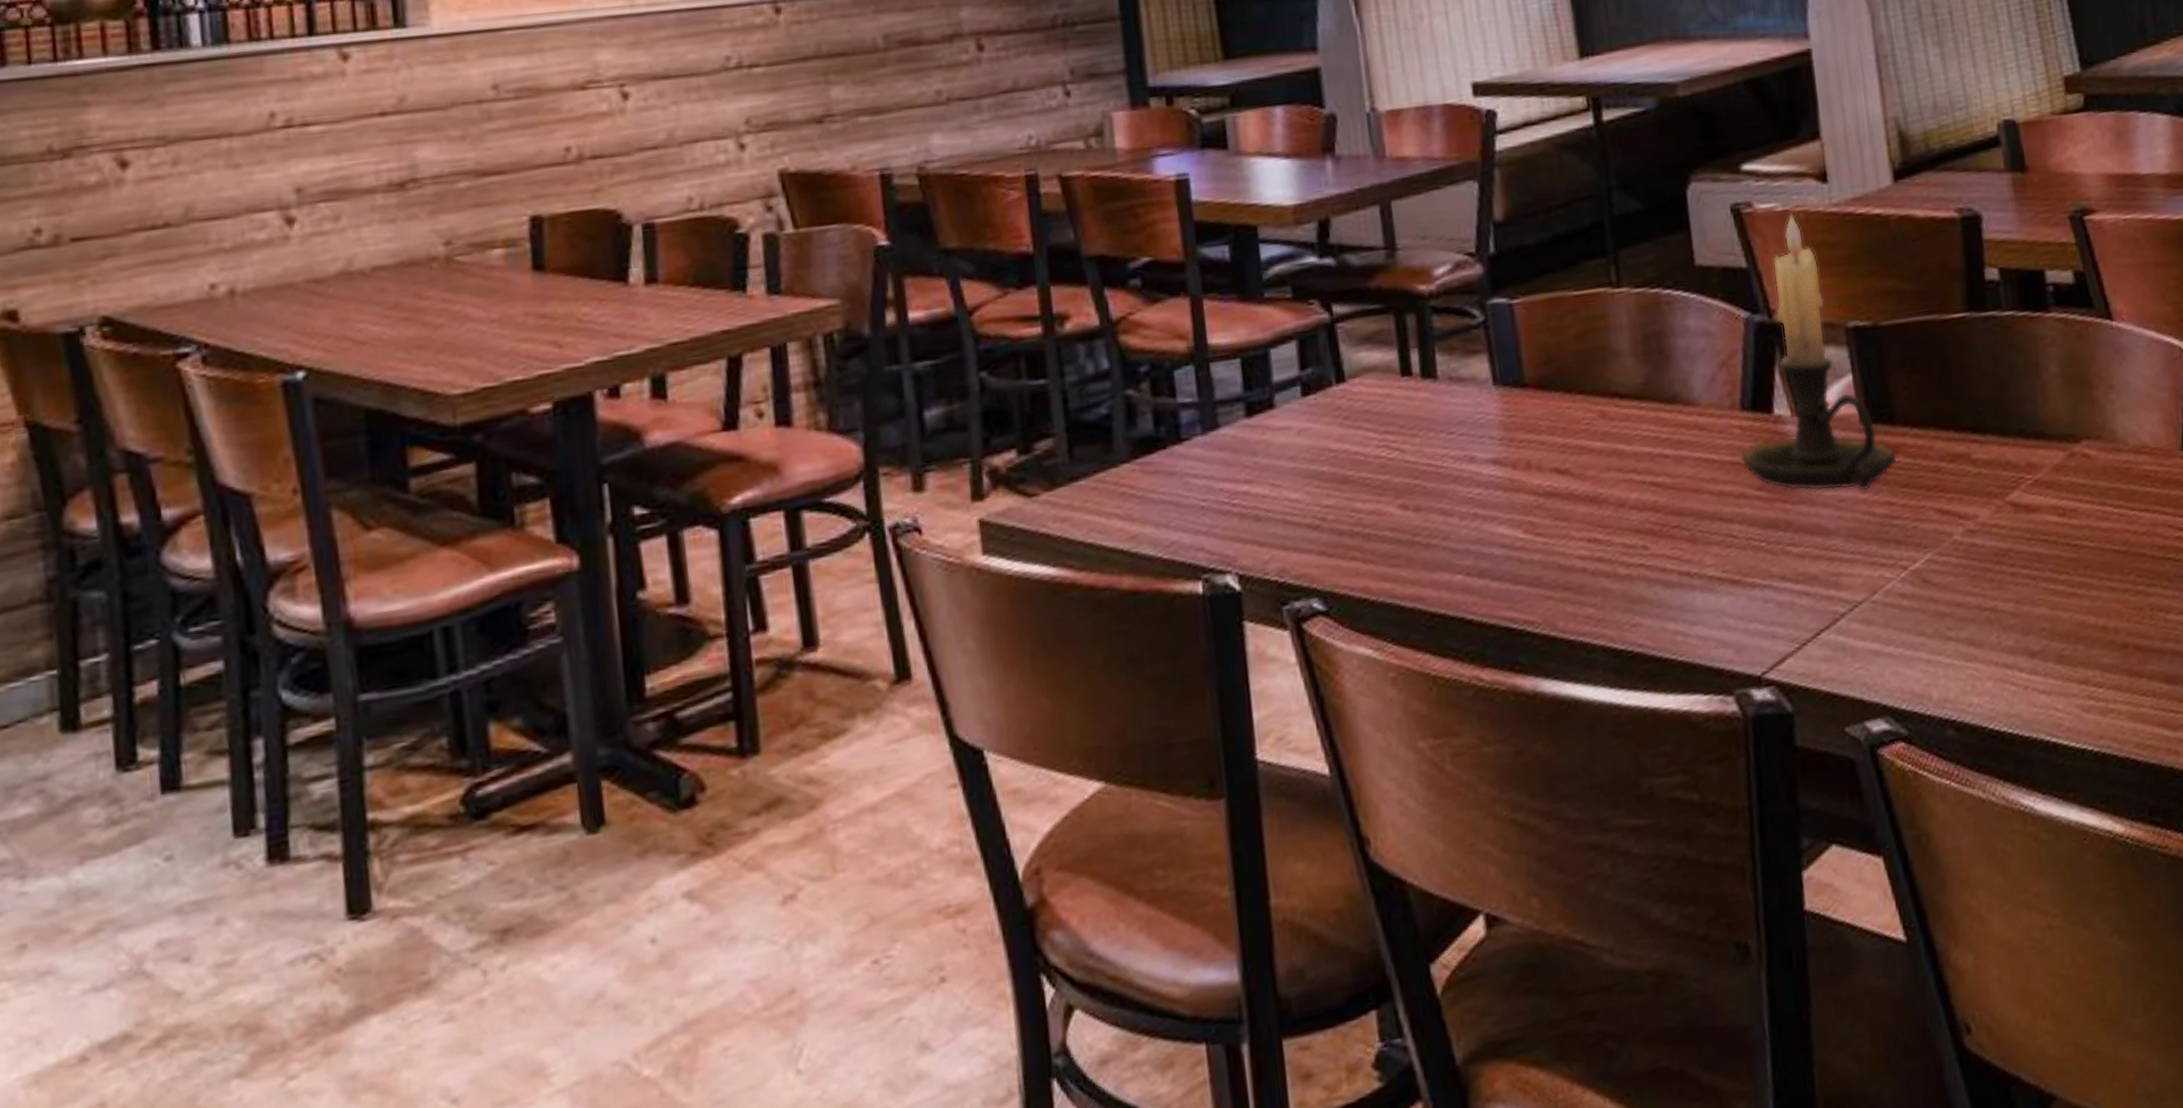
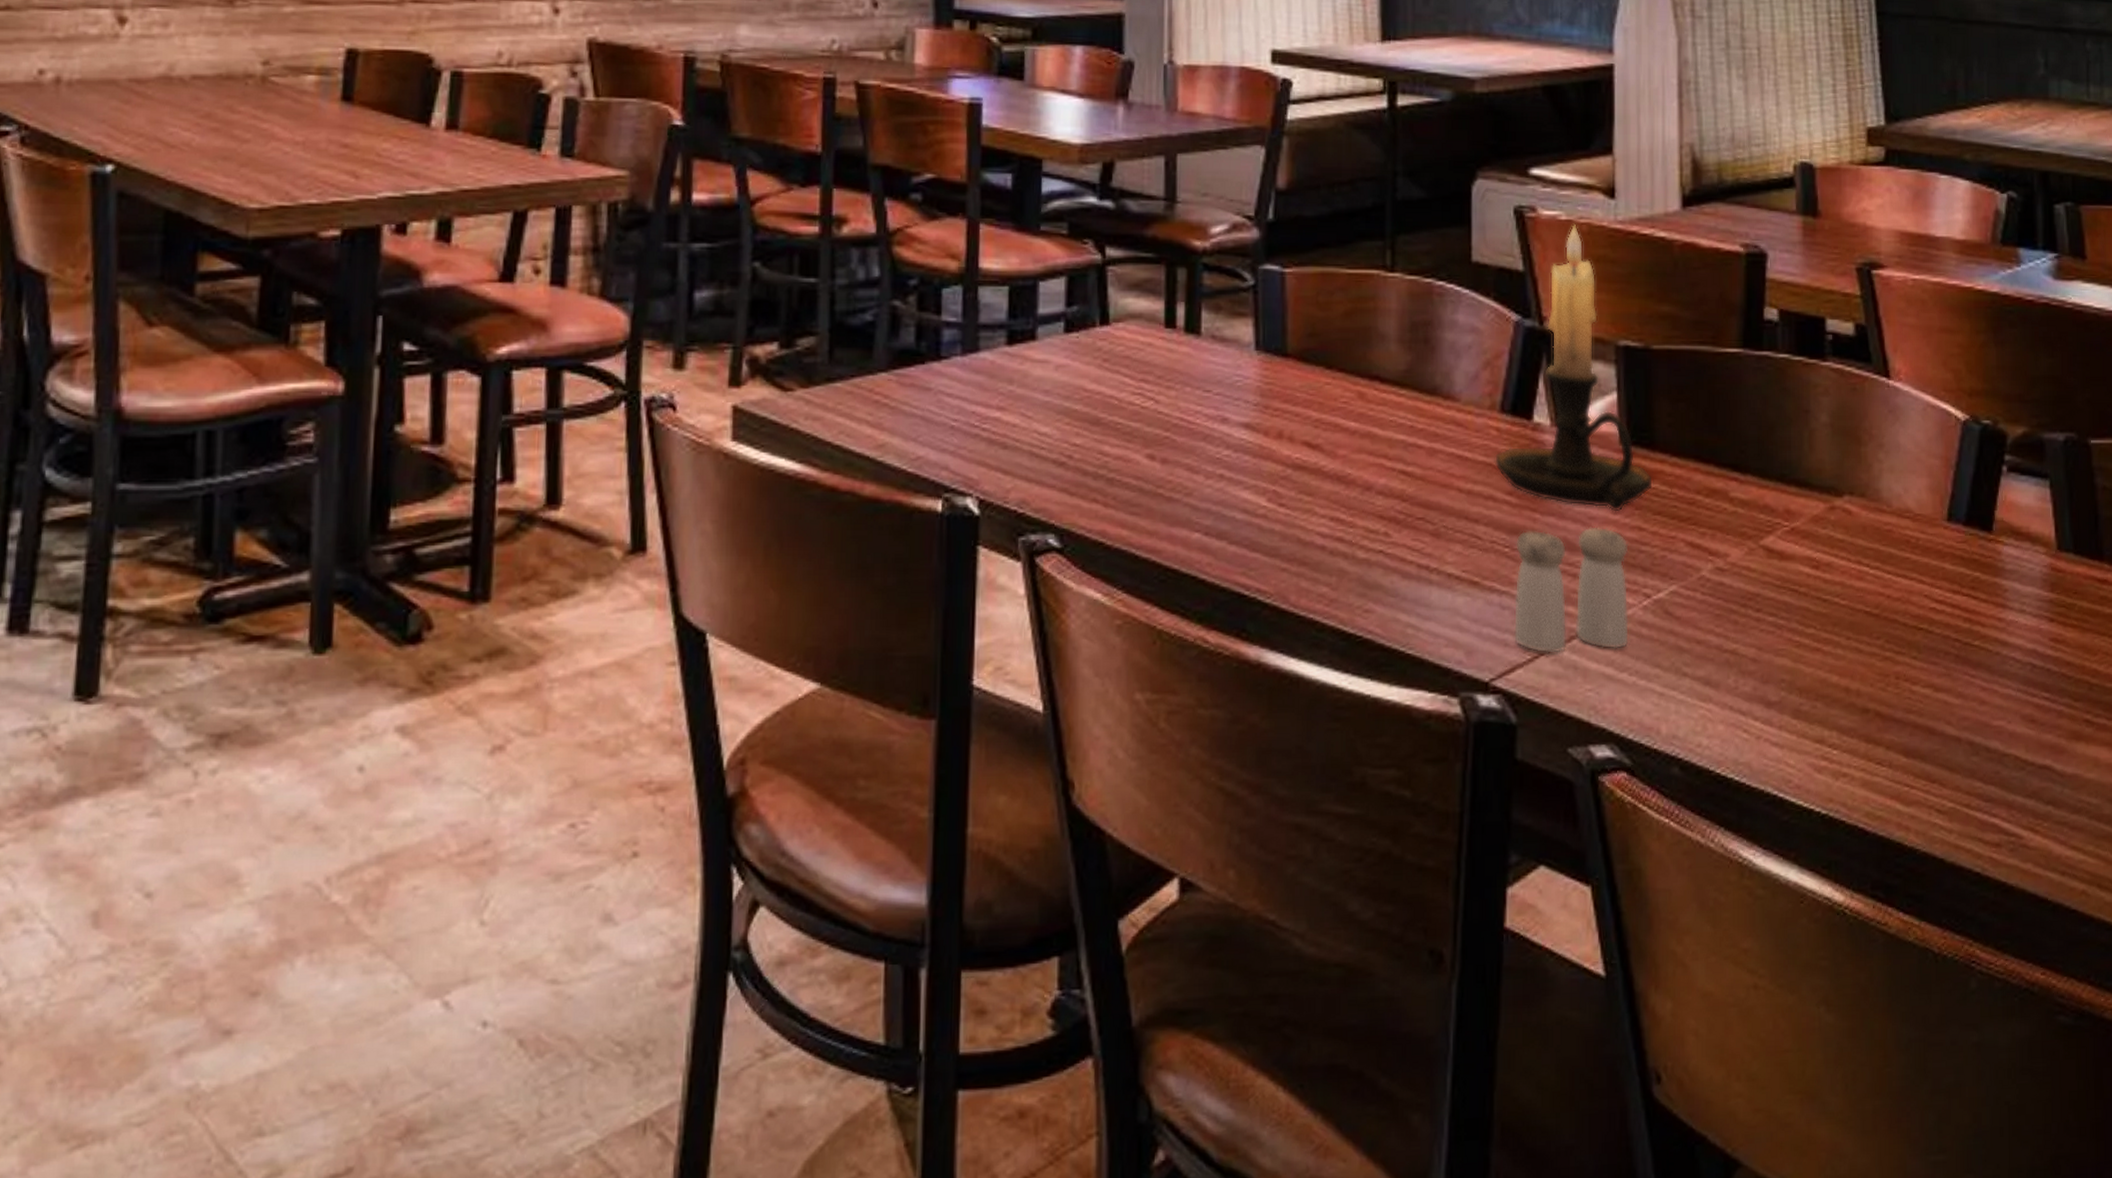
salt and pepper shaker: none [1770,507,1892,640] -> present [1513,526,1629,653]

